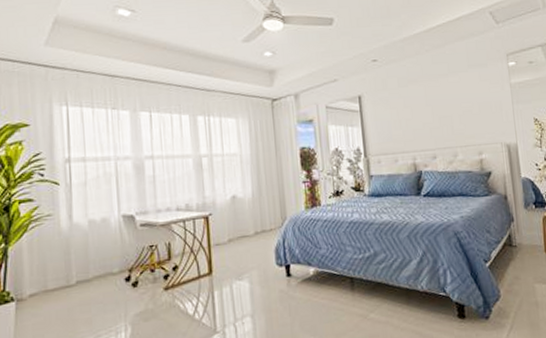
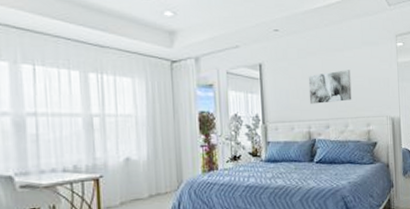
wall art: none [410,95,460,134] -> present [308,70,352,104]

